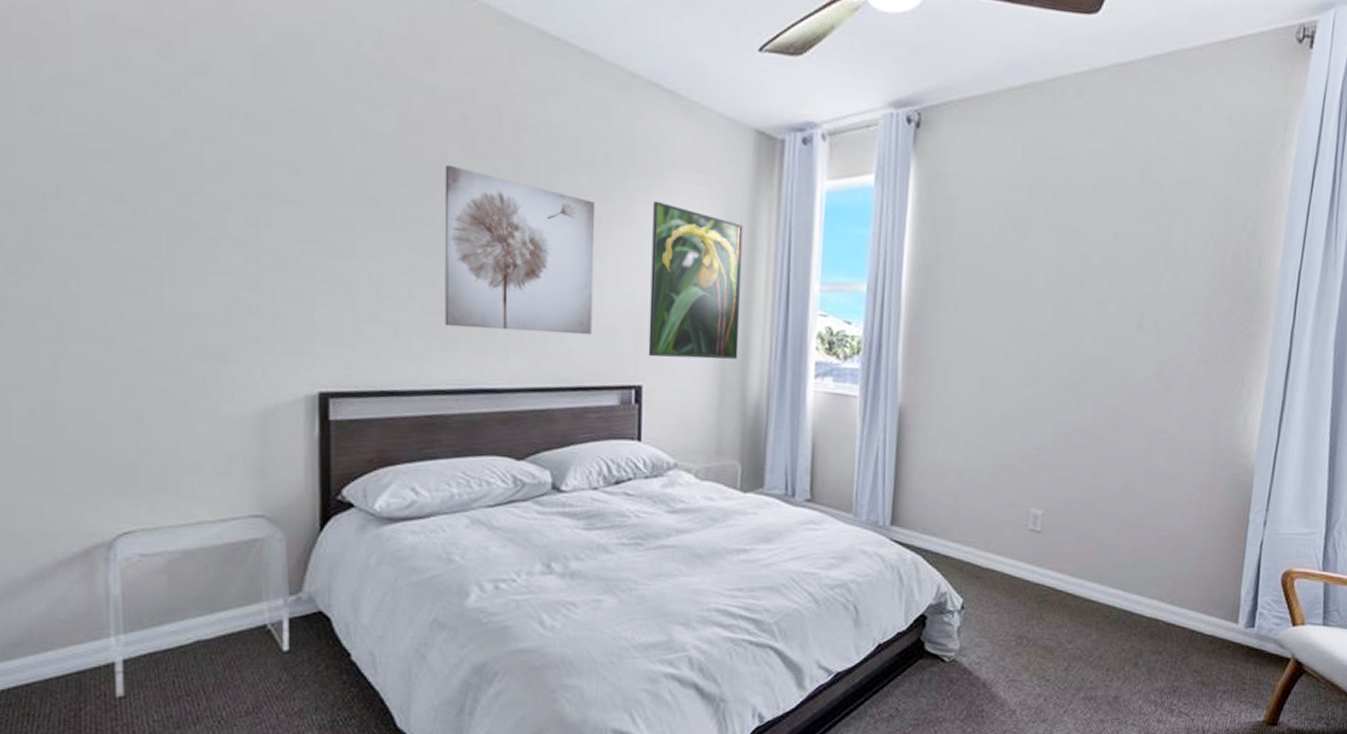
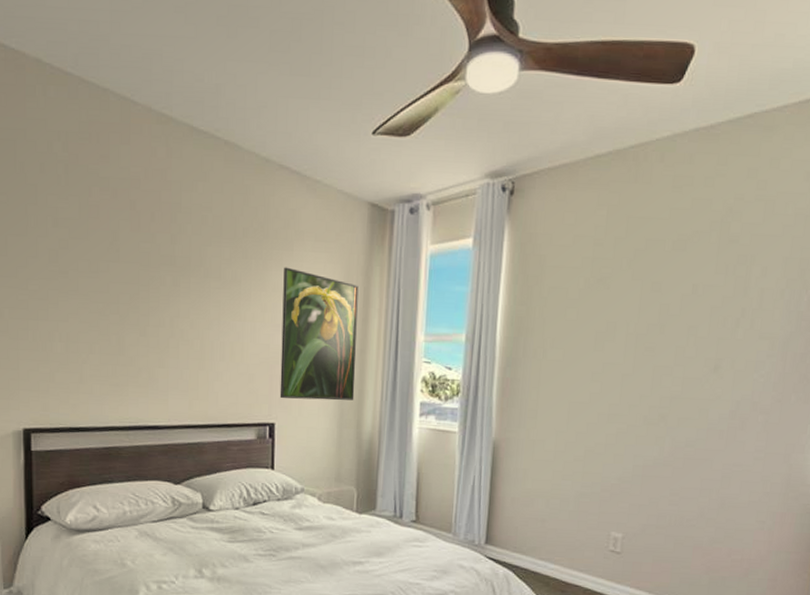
wall art: present [444,164,596,335] -> none [117,242,237,381]

